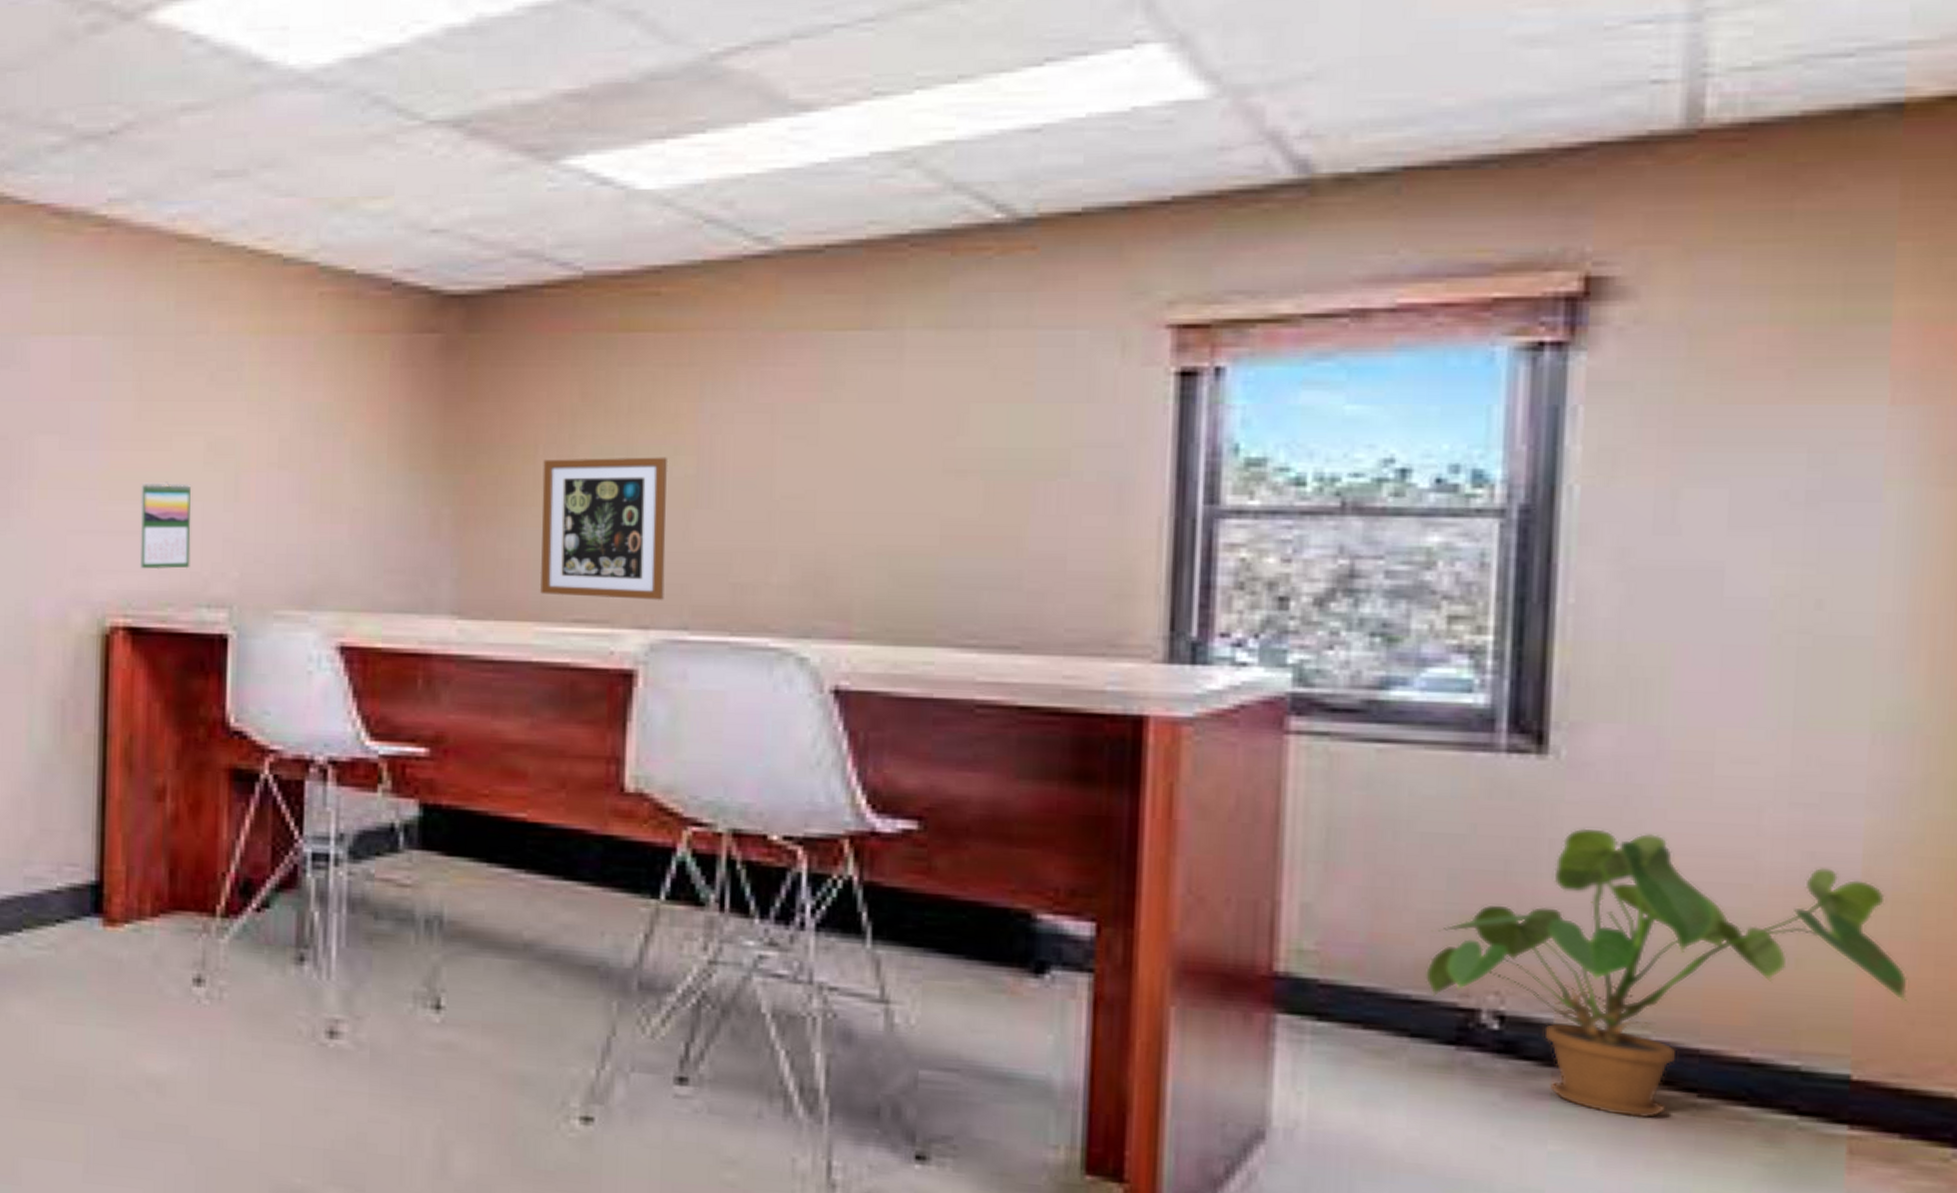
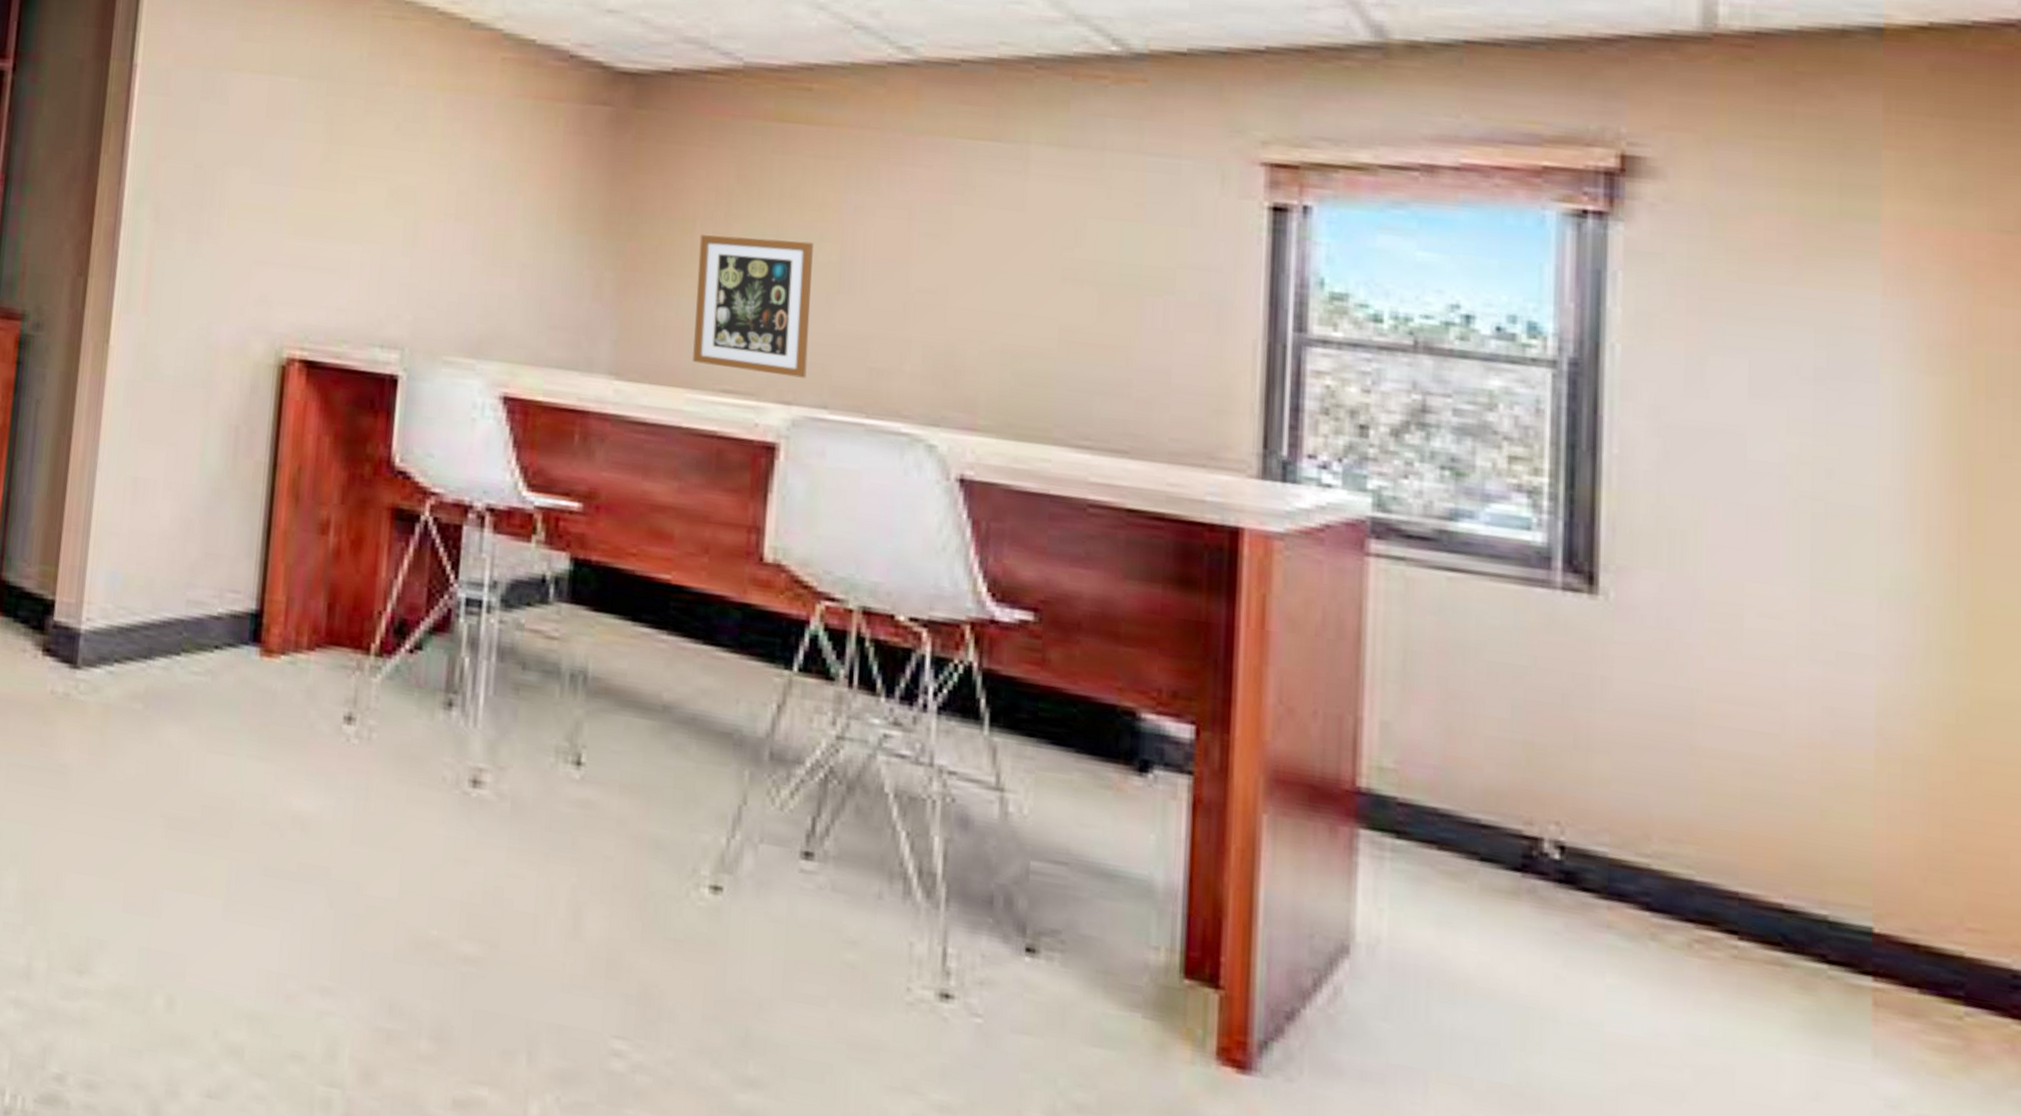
calendar: present [139,481,191,570] -> none [318,221,372,308]
house plant: present [1425,828,1909,1119] -> none [1493,668,1920,958]

